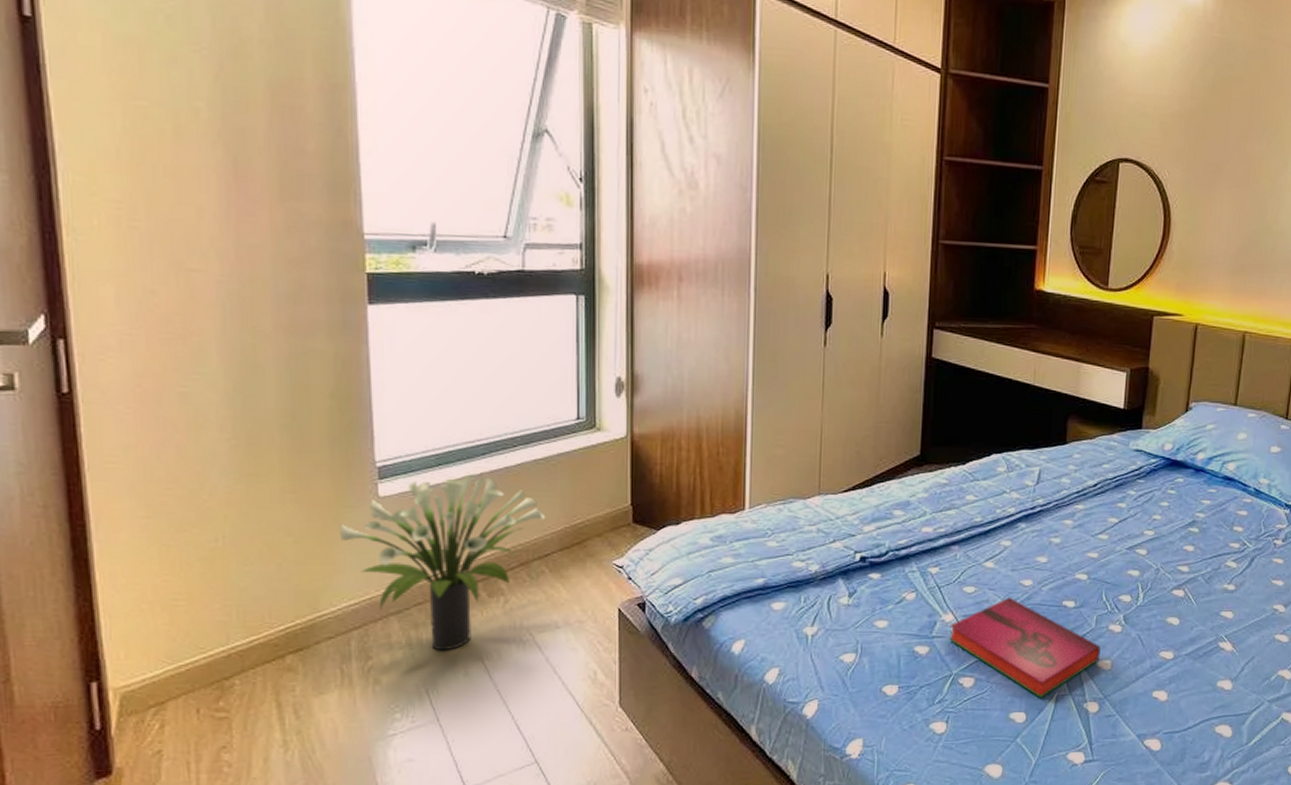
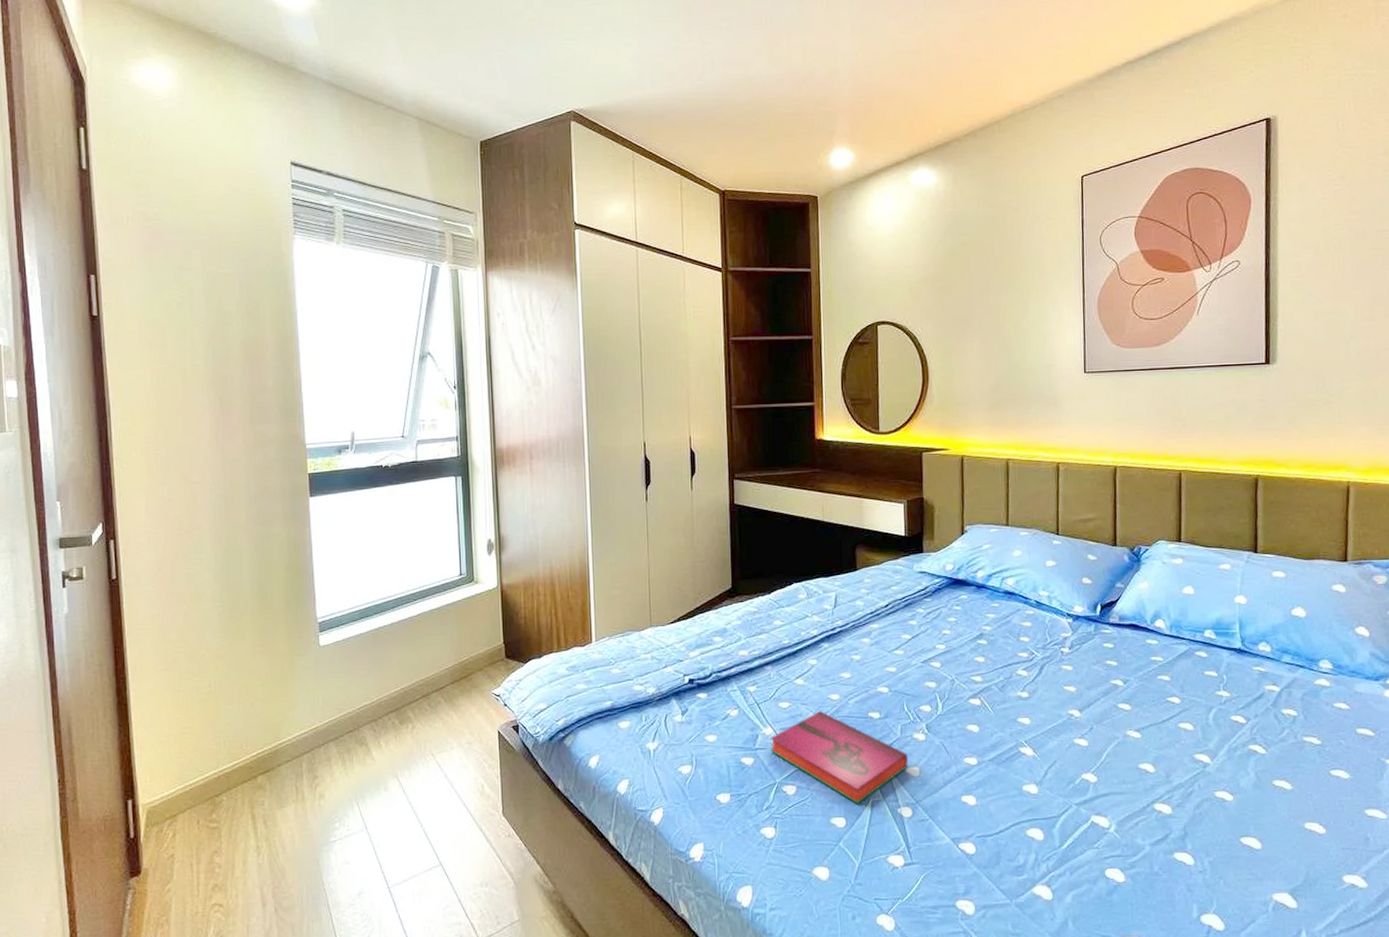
potted plant: present [339,474,546,651] -> none [293,624,440,770]

